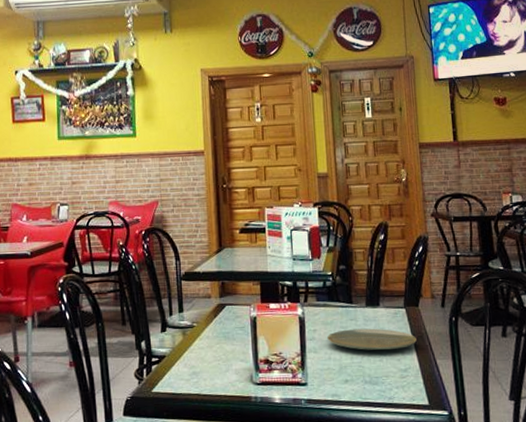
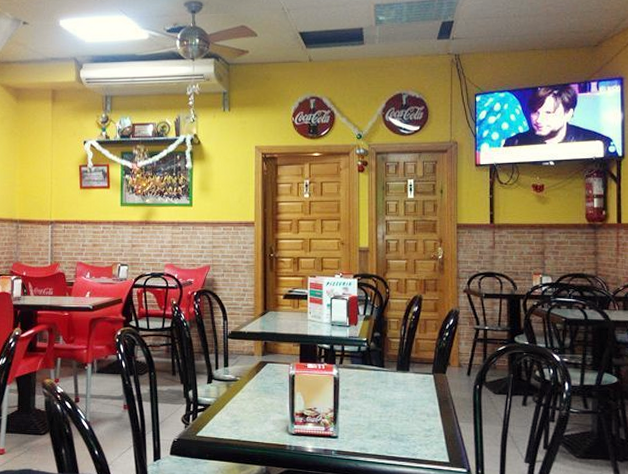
plate: present [327,328,417,351] -> none [359,390,442,412]

